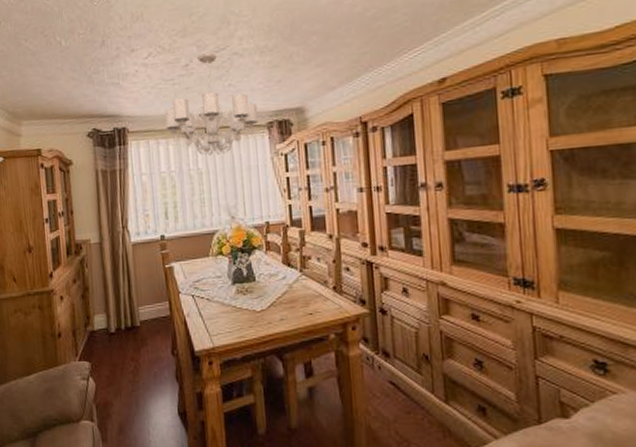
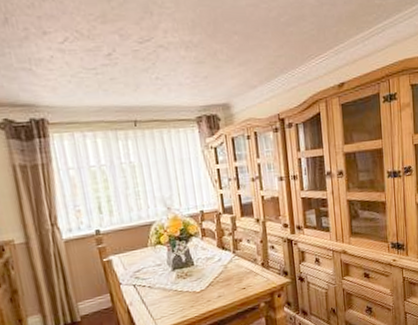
chandelier: present [164,51,258,156] -> none [88,42,188,149]

